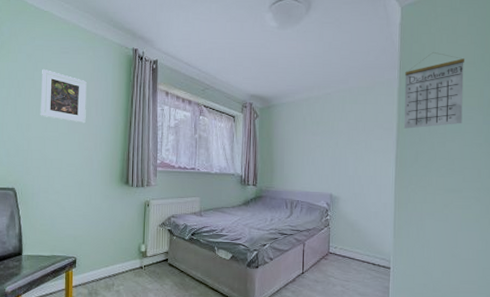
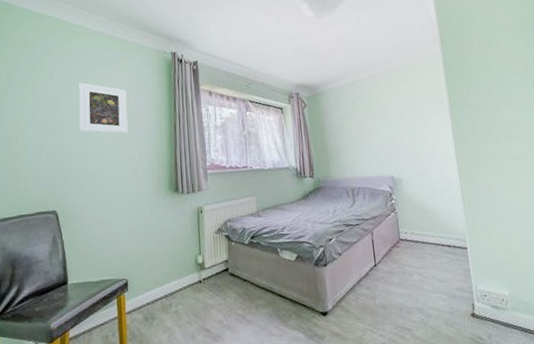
calendar: present [403,52,464,129] -> none [447,23,513,101]

